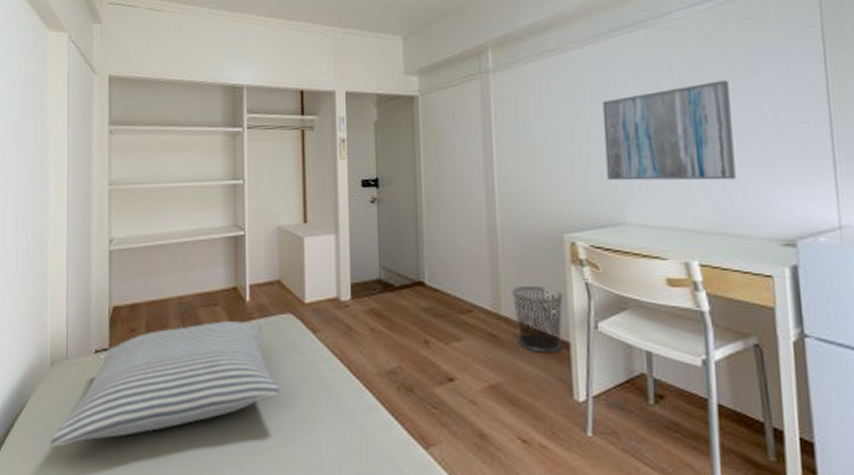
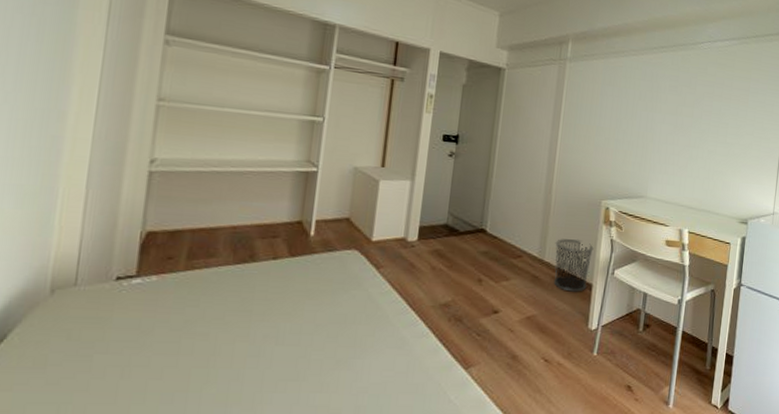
pillow: present [50,320,280,447] -> none [39,253,335,381]
wall art: present [602,80,736,181] -> none [639,100,729,173]

